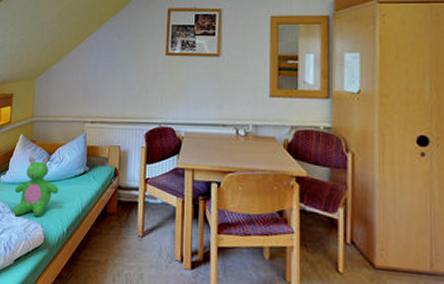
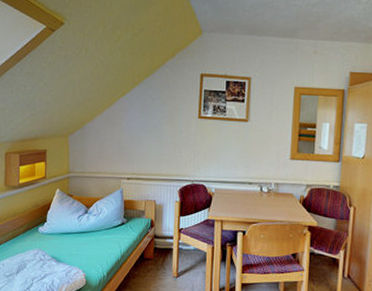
teddy bear: present [12,156,59,217] -> none [52,209,98,263]

